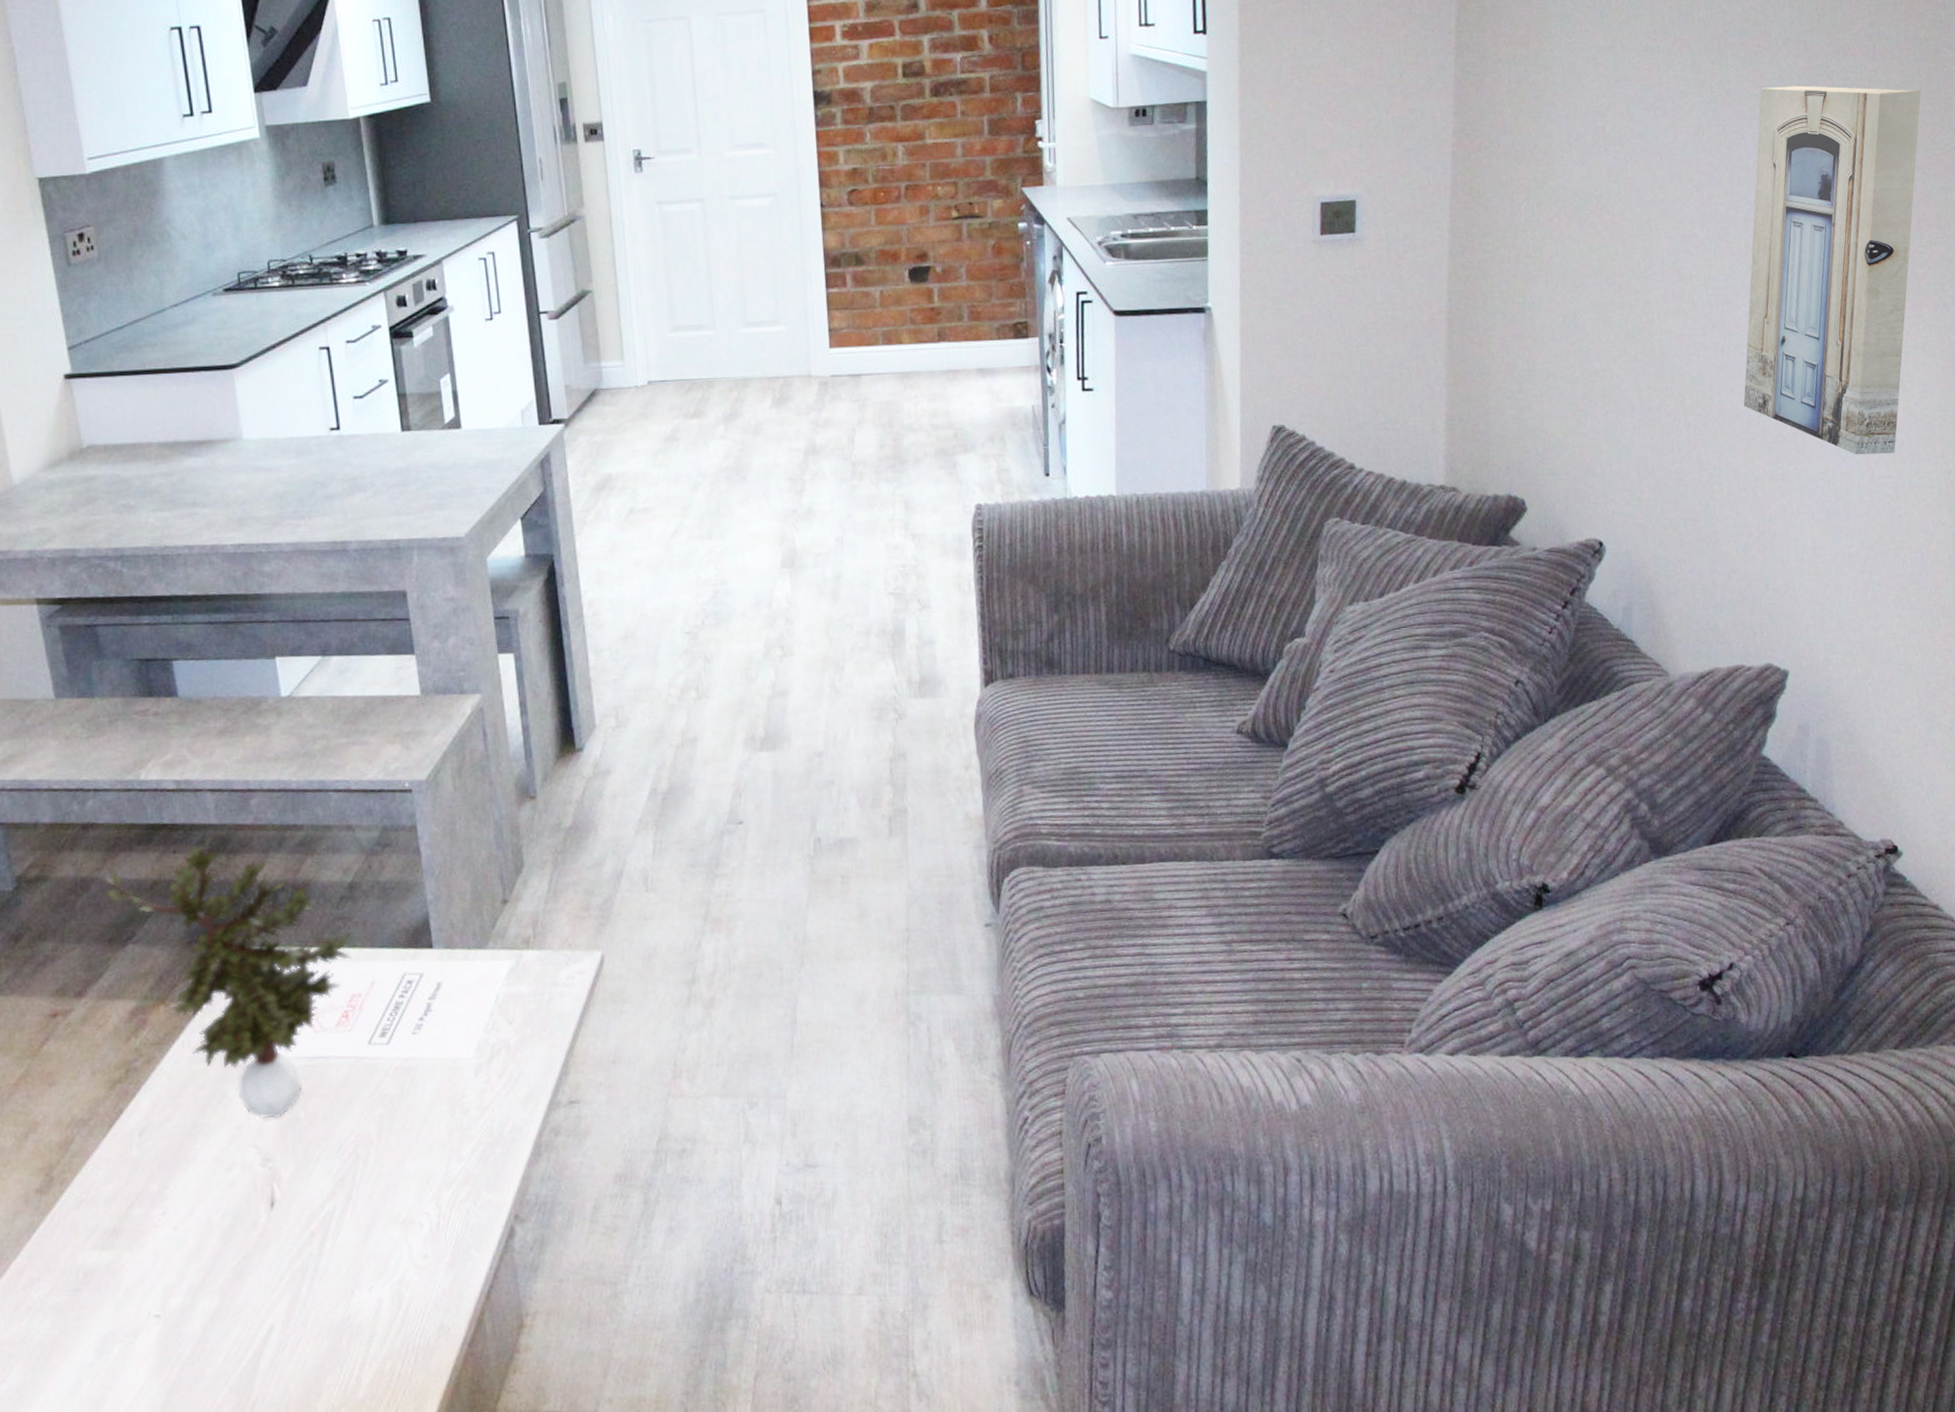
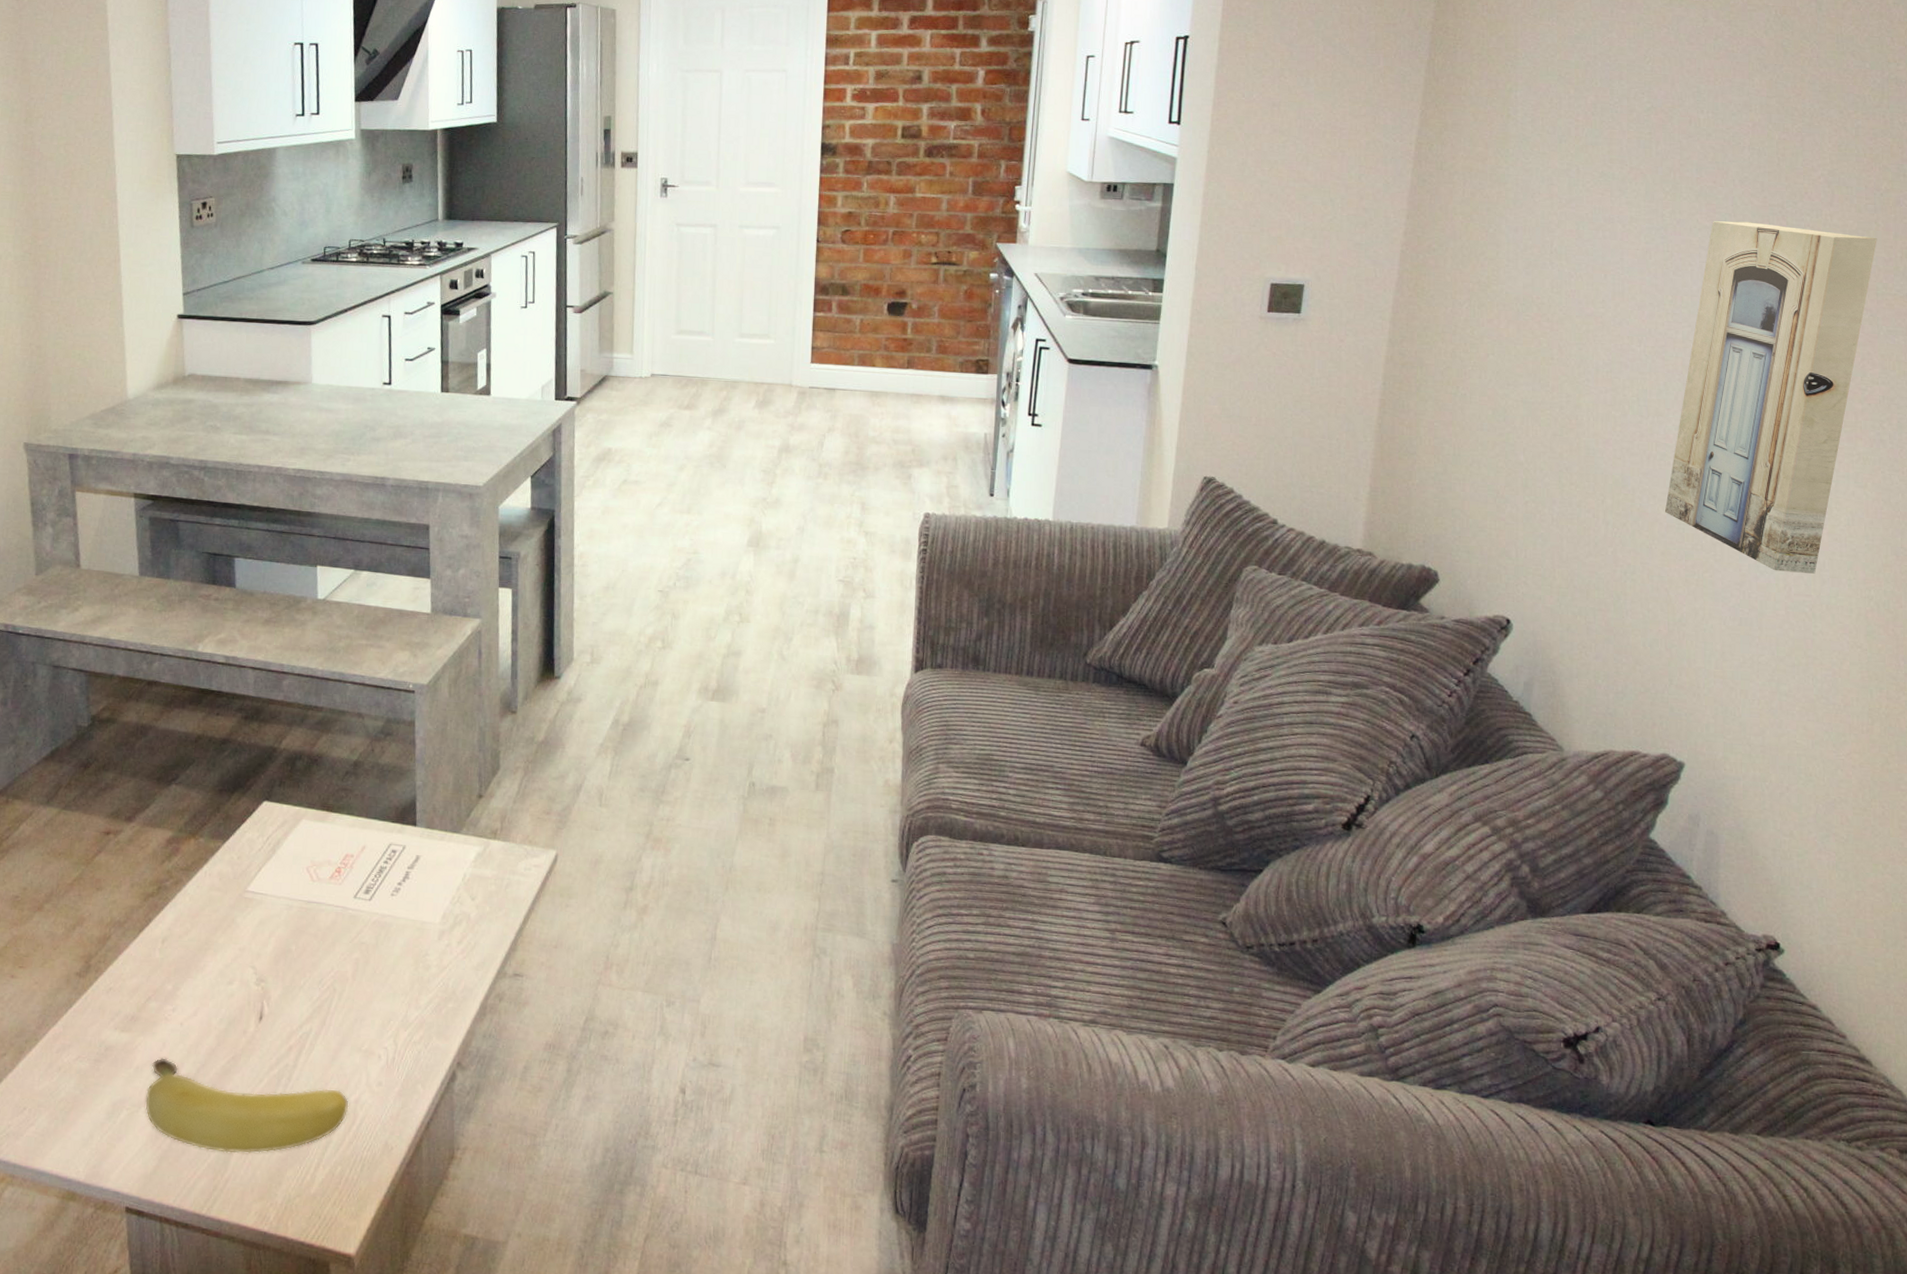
potted plant: present [102,833,352,1119] -> none [156,703,351,947]
banana: none [142,1272,392,1372] -> present [146,1058,349,1153]

